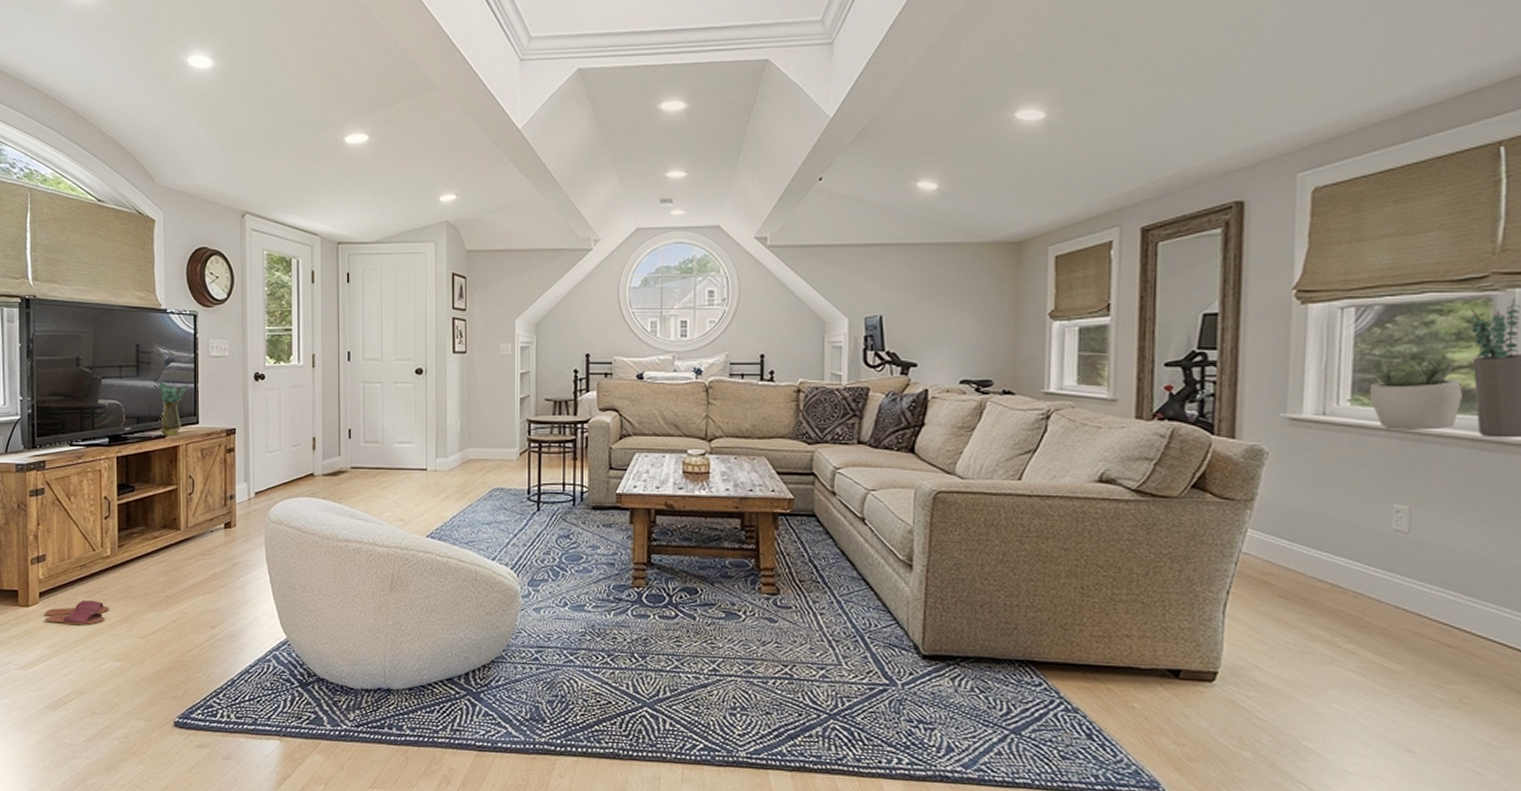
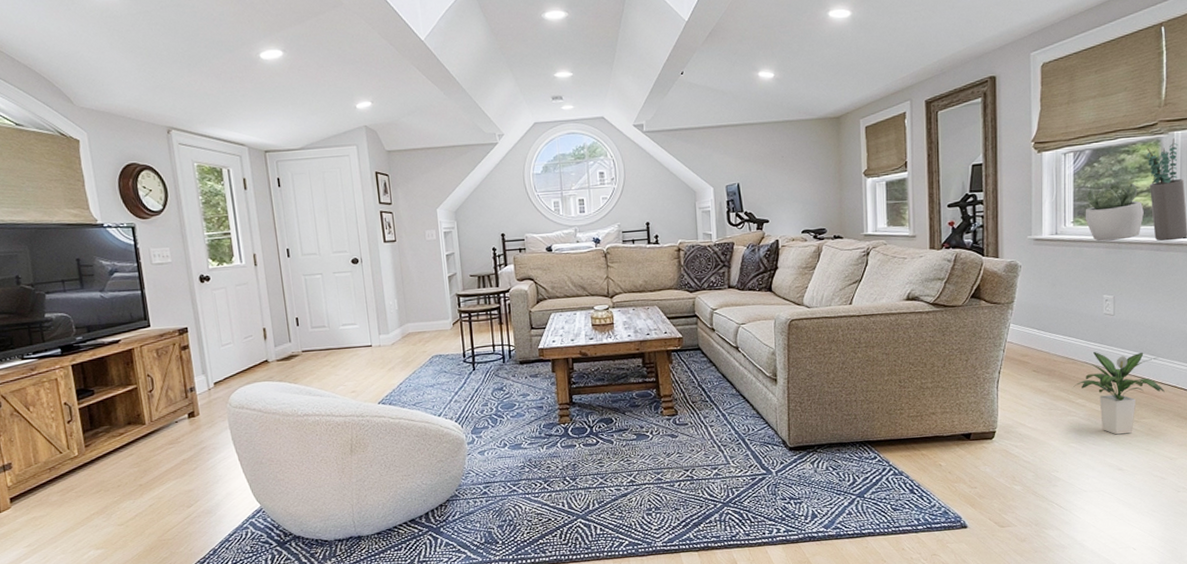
slippers: present [45,600,110,626] -> none [18,498,85,524]
vase: present [155,377,188,437] -> none [100,288,135,342]
potted plant: none [1340,579,1487,703] -> present [1073,351,1165,435]

